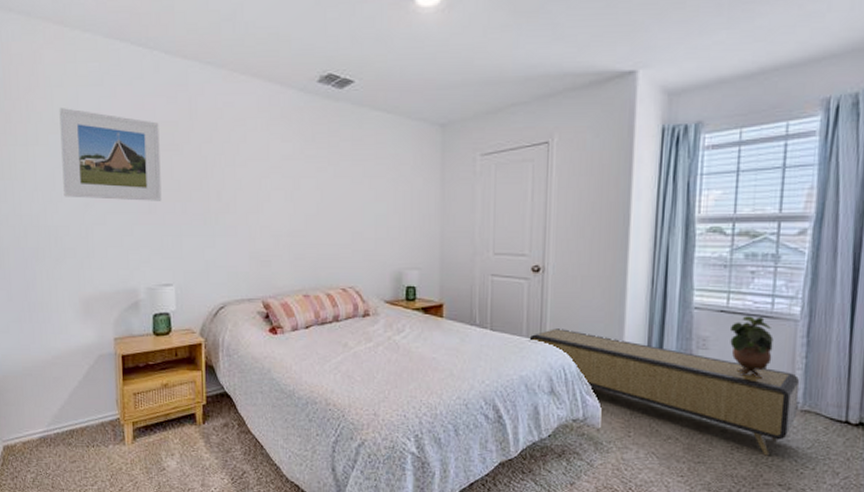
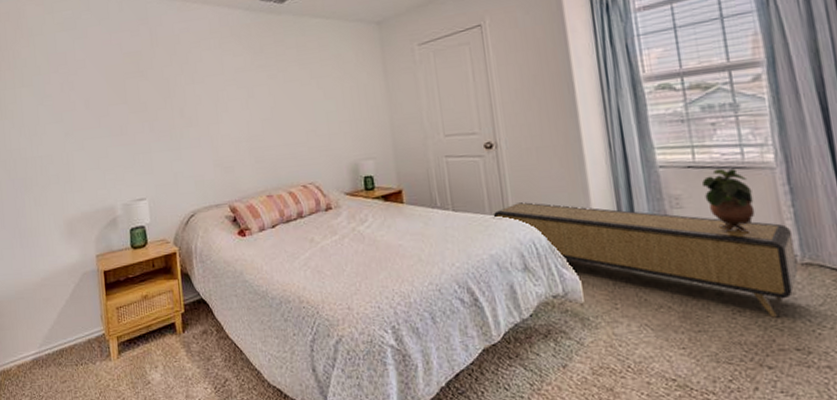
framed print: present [59,108,162,201] -> none [40,52,132,130]

